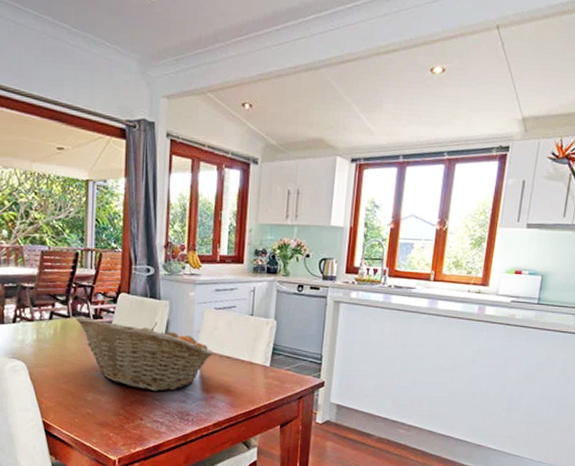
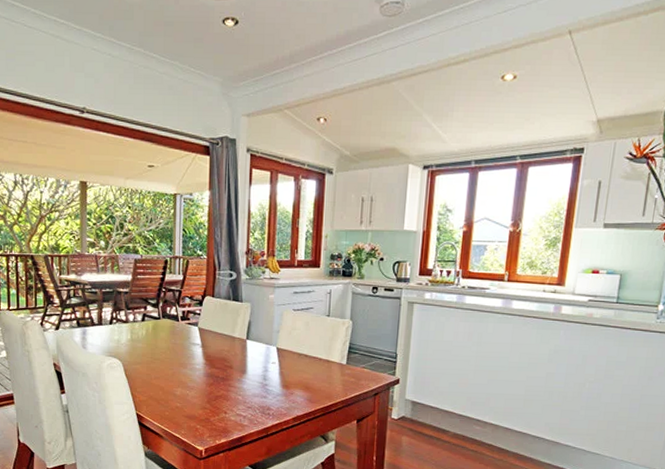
fruit basket: present [75,315,214,392] -> none [165,317,293,388]

